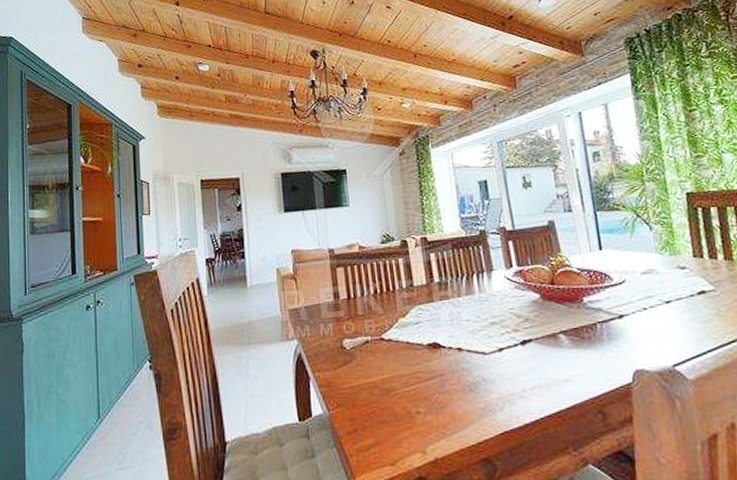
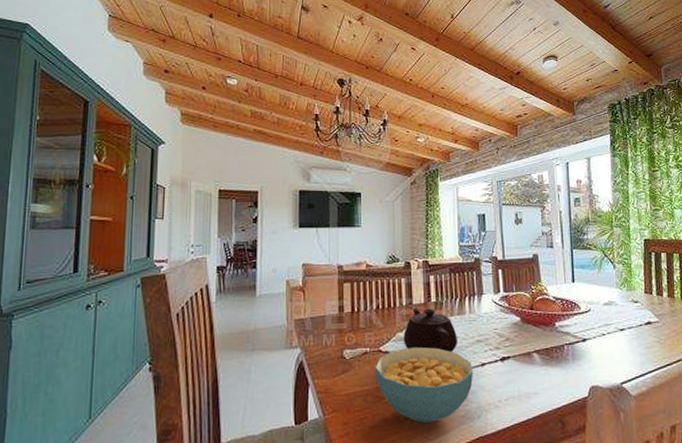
cereal bowl: none [378,332,491,418] -> present [375,346,473,424]
teapot: none [406,289,469,339] -> present [404,308,457,353]

